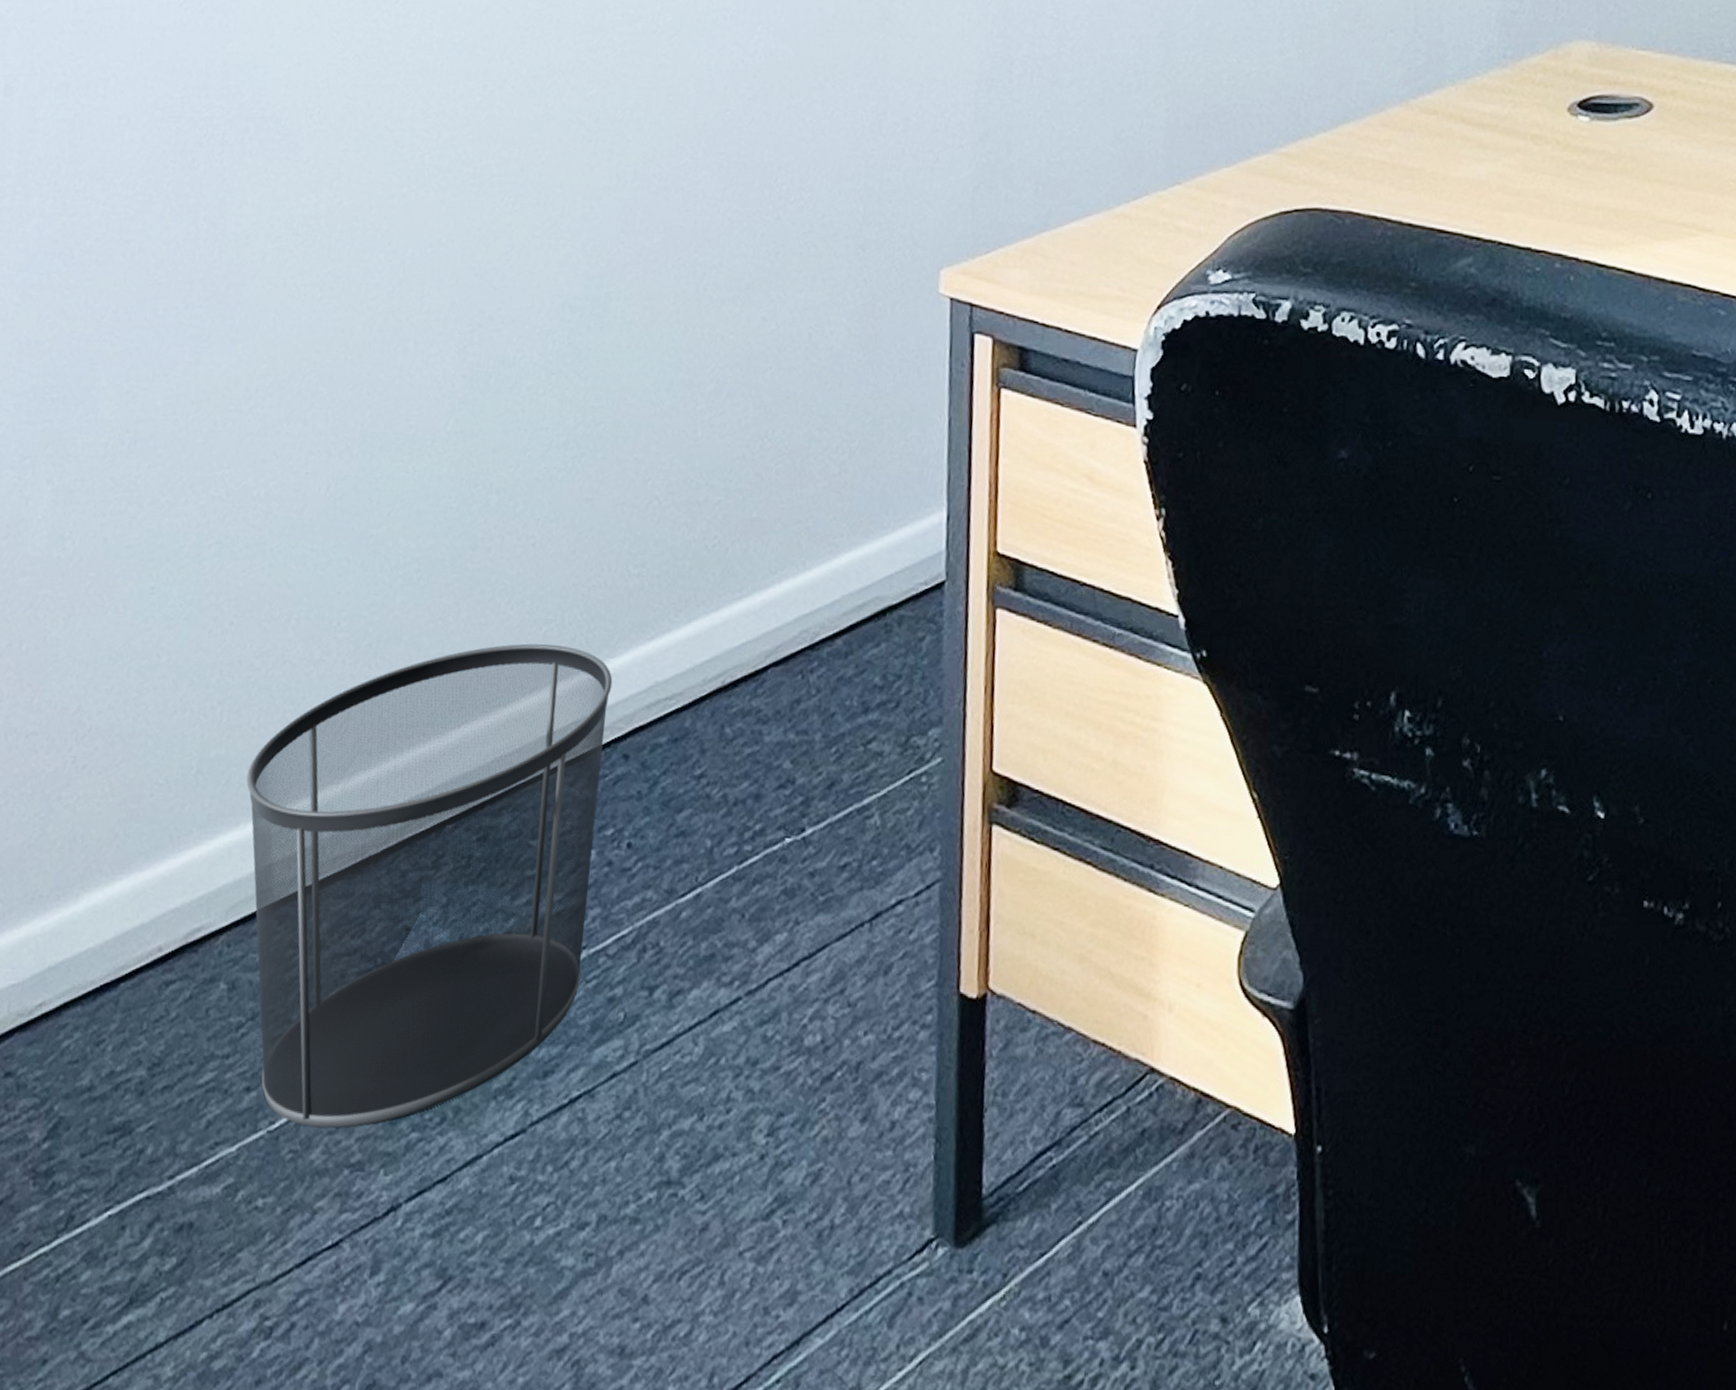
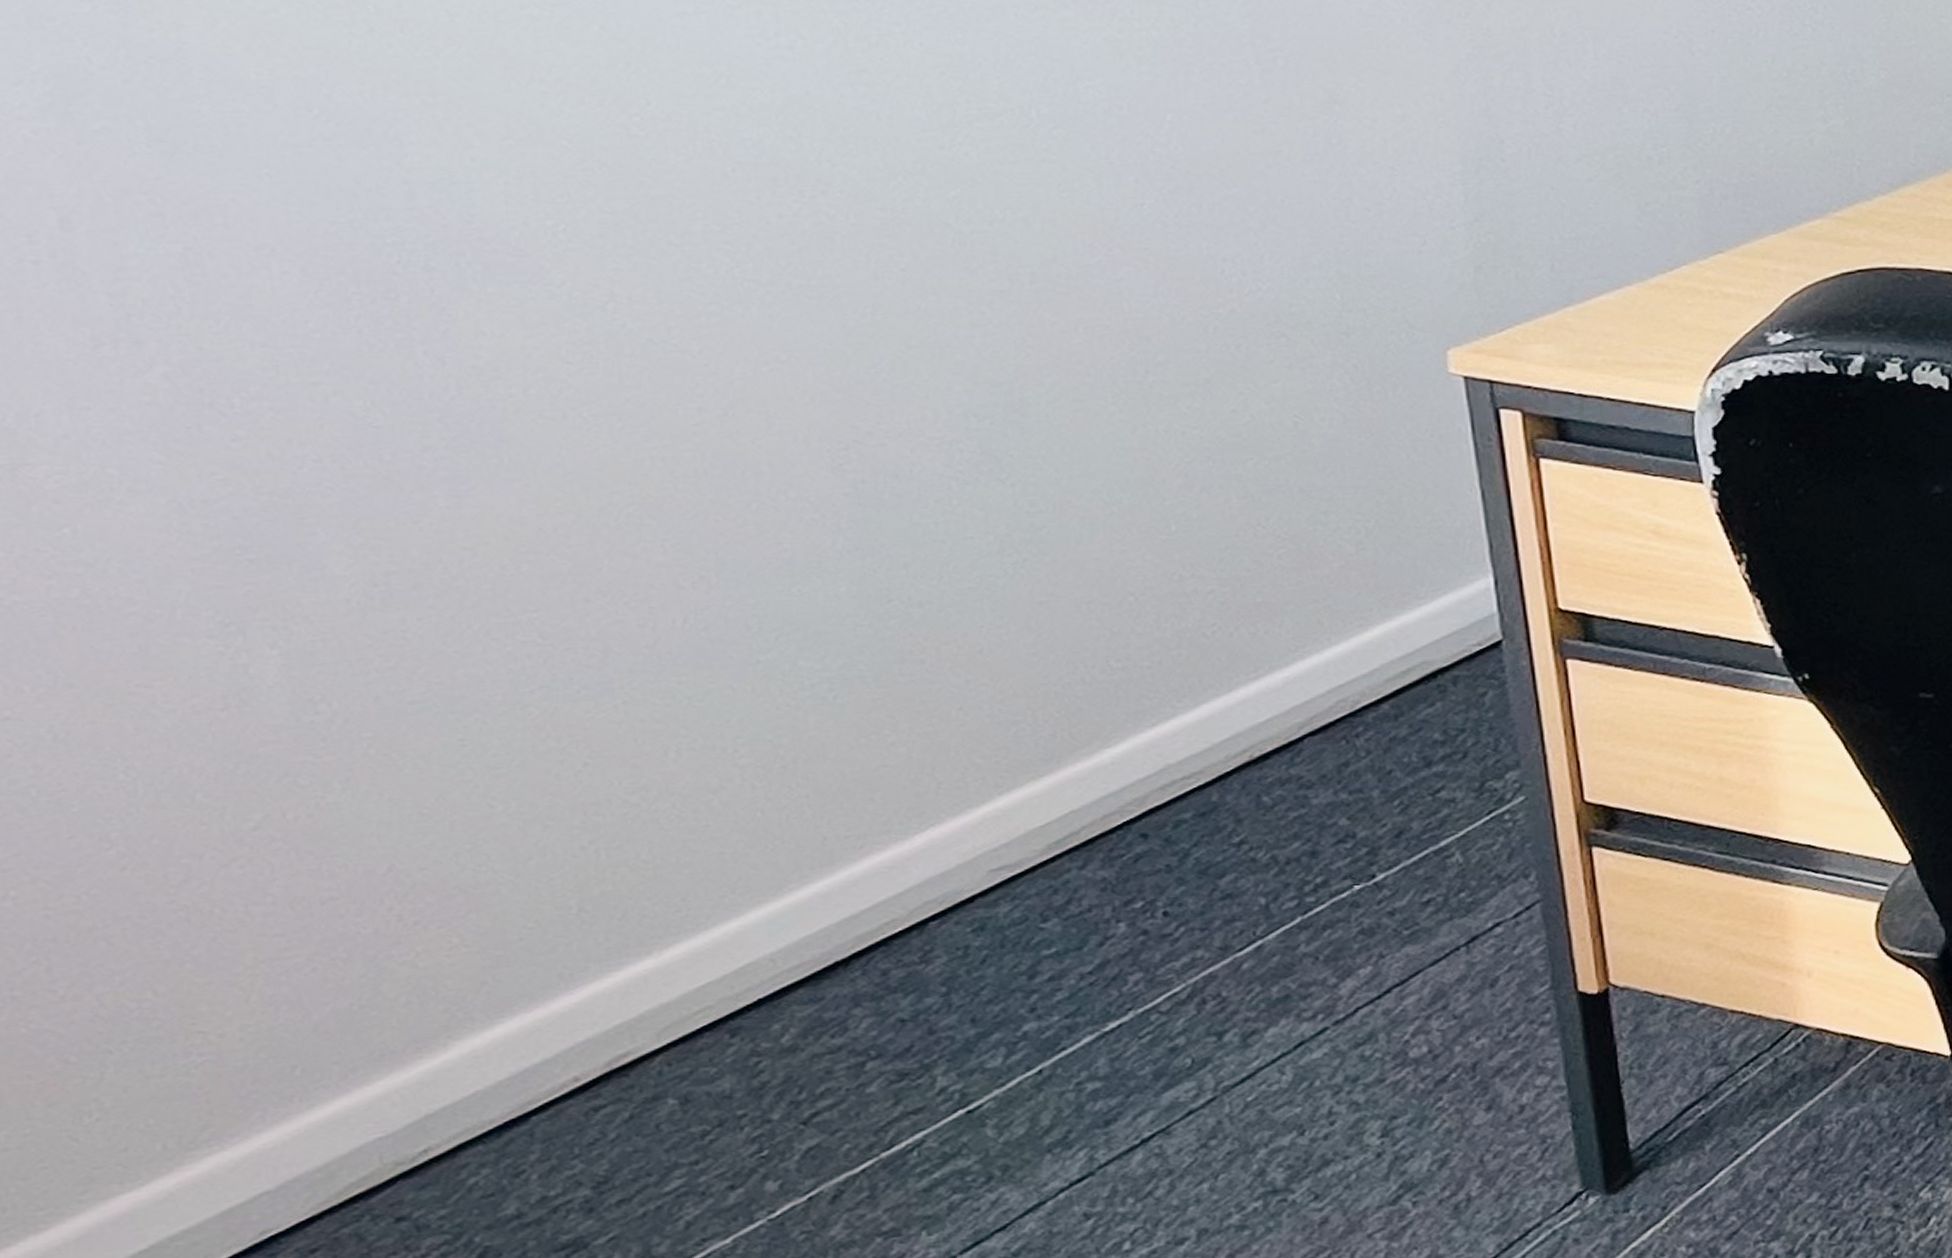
waste bin: present [246,643,613,1129] -> none [649,743,1132,1209]

